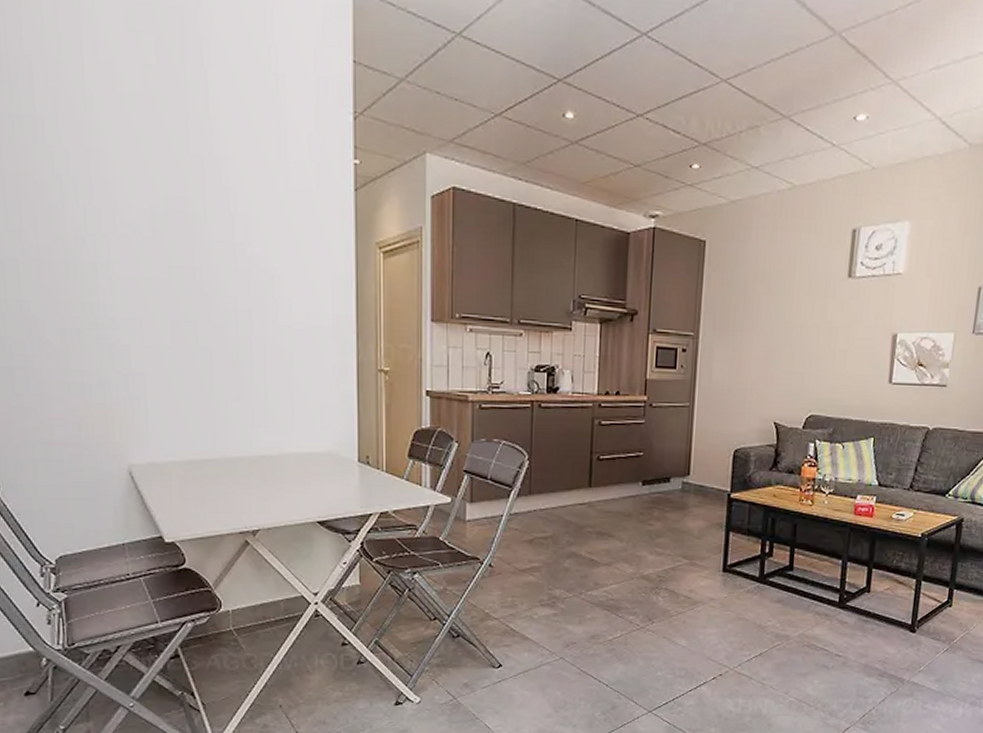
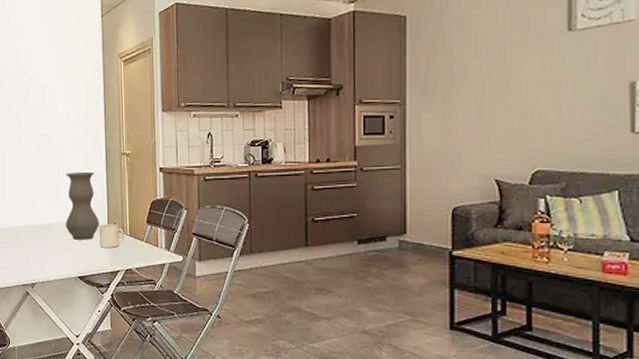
vase: none [302,390,347,476] -> present [65,171,99,240]
mug: none [347,457,379,486] -> present [99,224,124,248]

